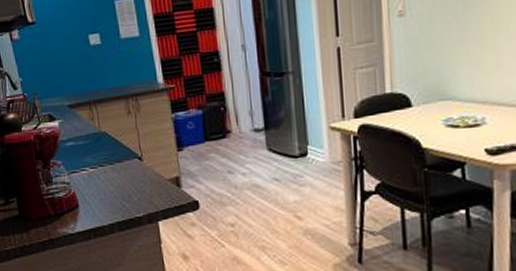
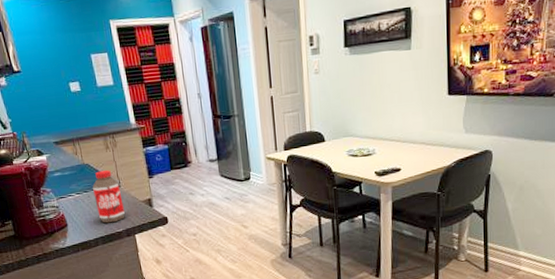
bottle: none [110,140,147,206] -> present [92,170,125,223]

